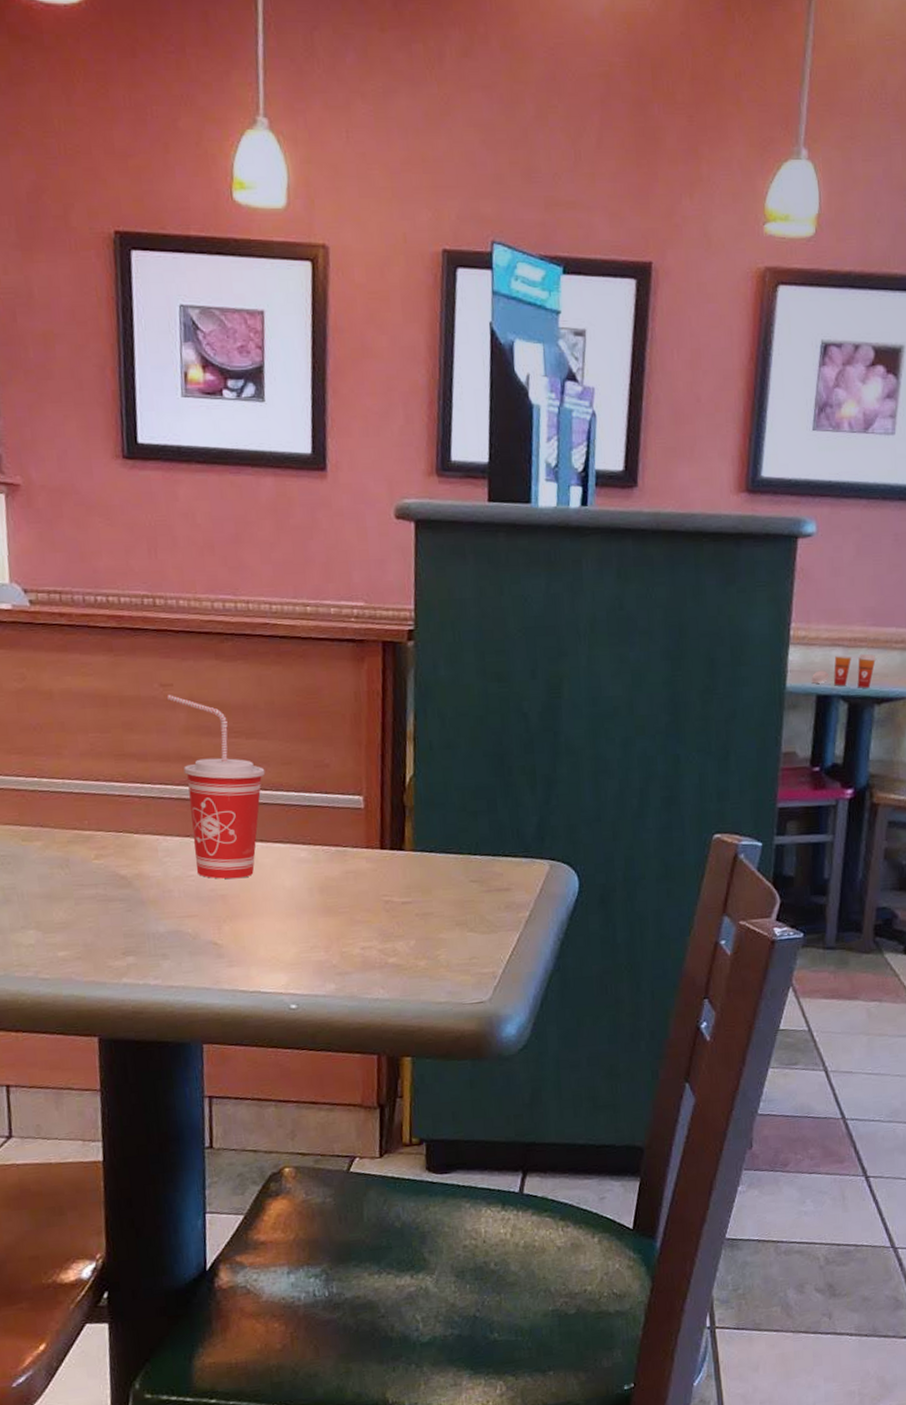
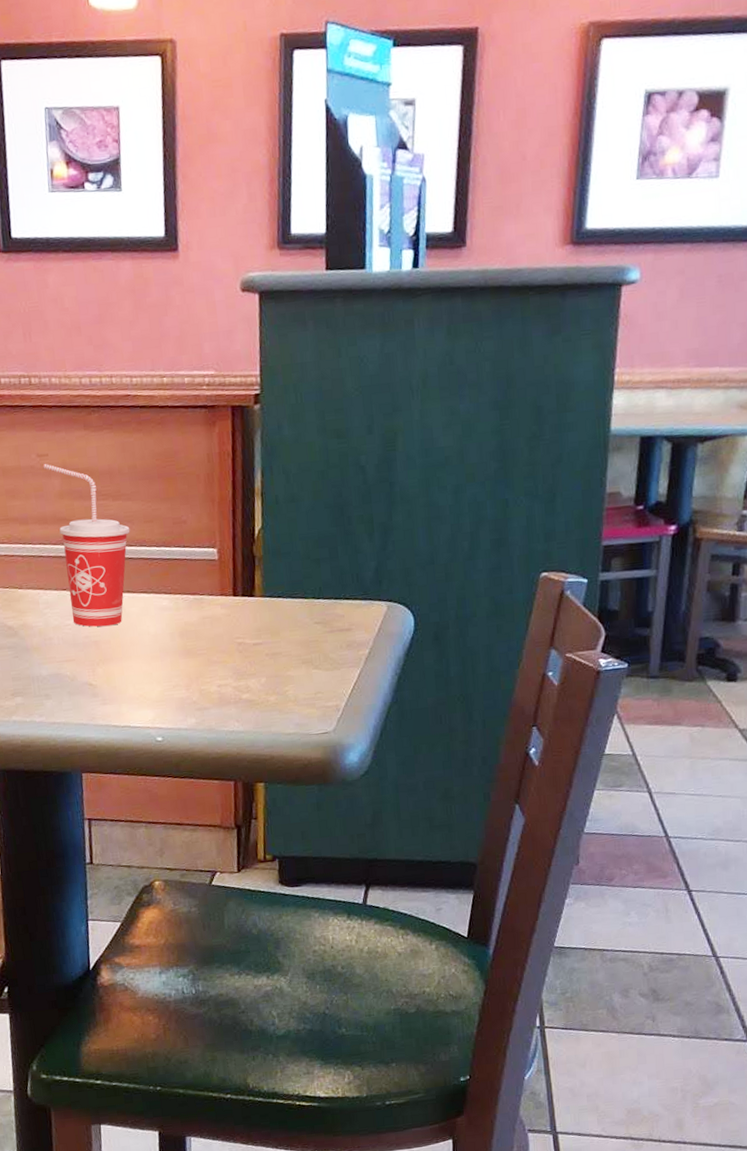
beverage cup: present [811,653,877,689] -> none [635,394,700,428]

